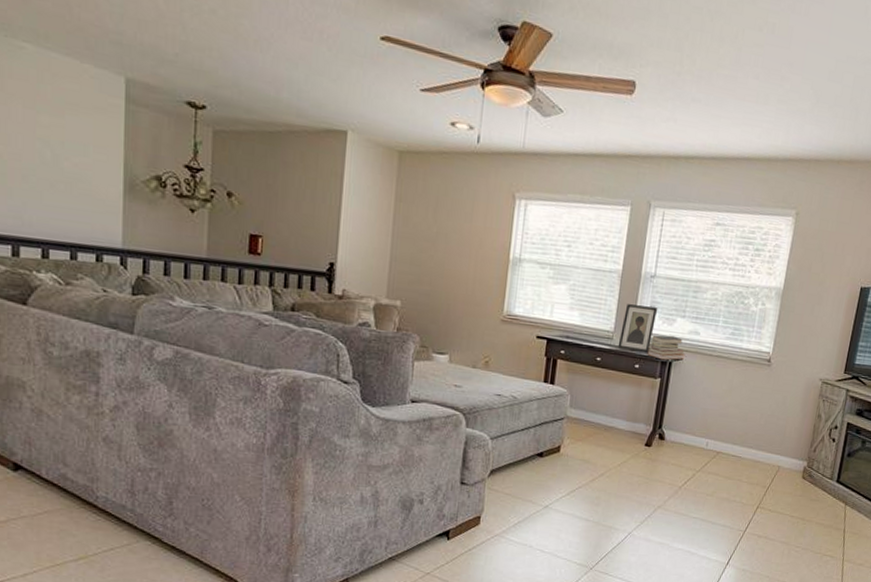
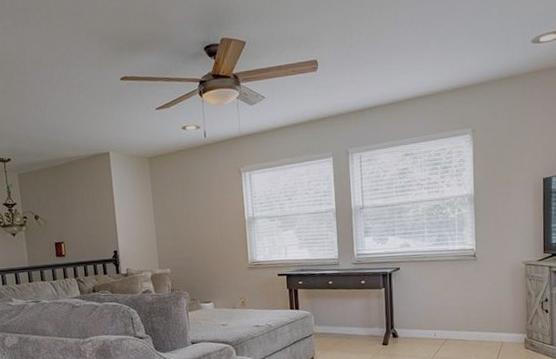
picture frame: present [617,304,658,353] -> none [344,232,371,271]
books: present [647,335,686,360] -> none [369,252,402,273]

